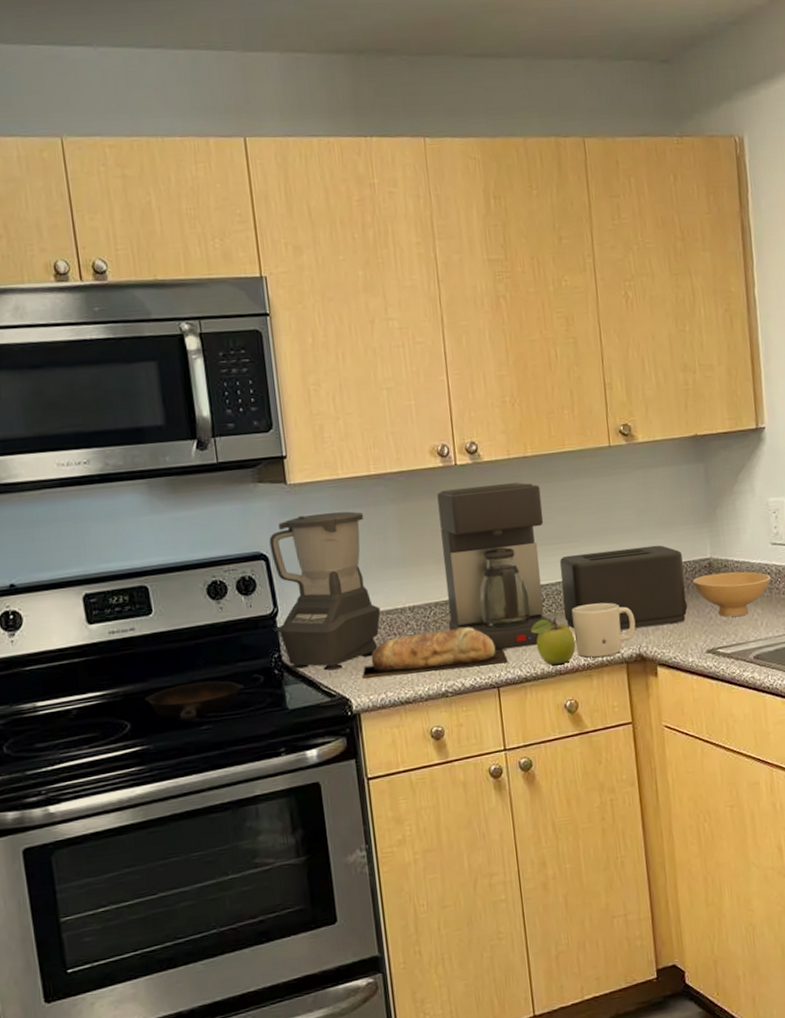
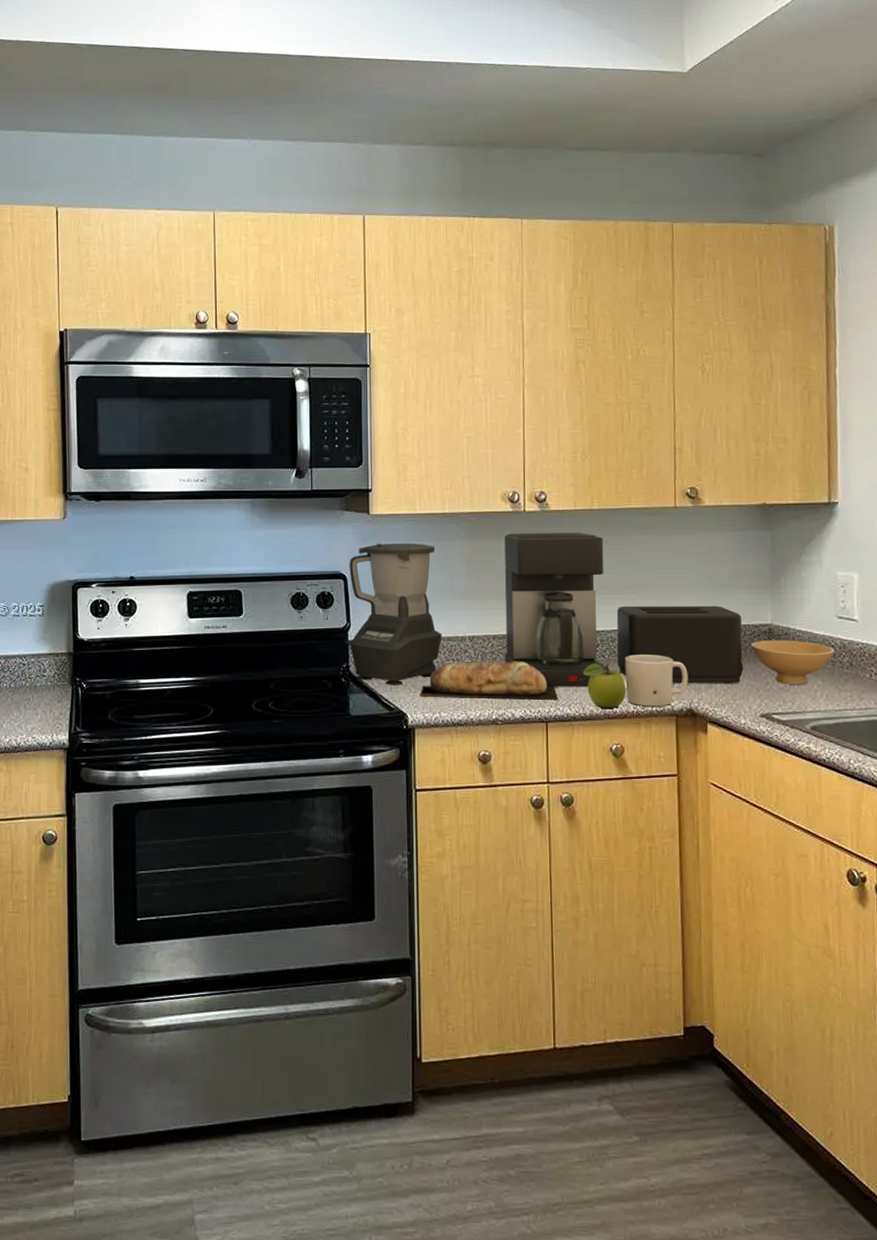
frying pan: present [144,680,244,721] -> none [227,681,314,713]

